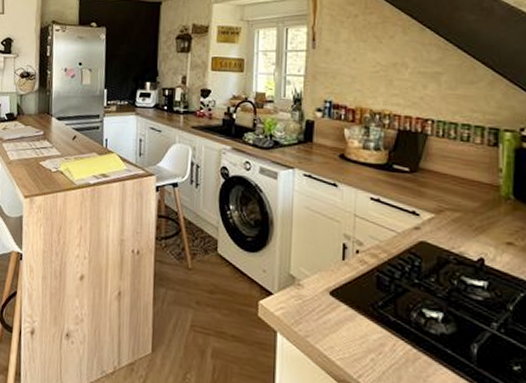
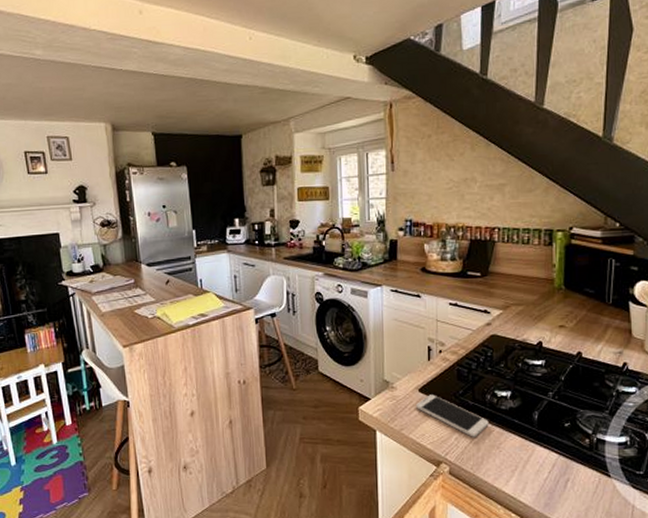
smartphone: none [324,300,414,362] -> present [415,394,489,437]

